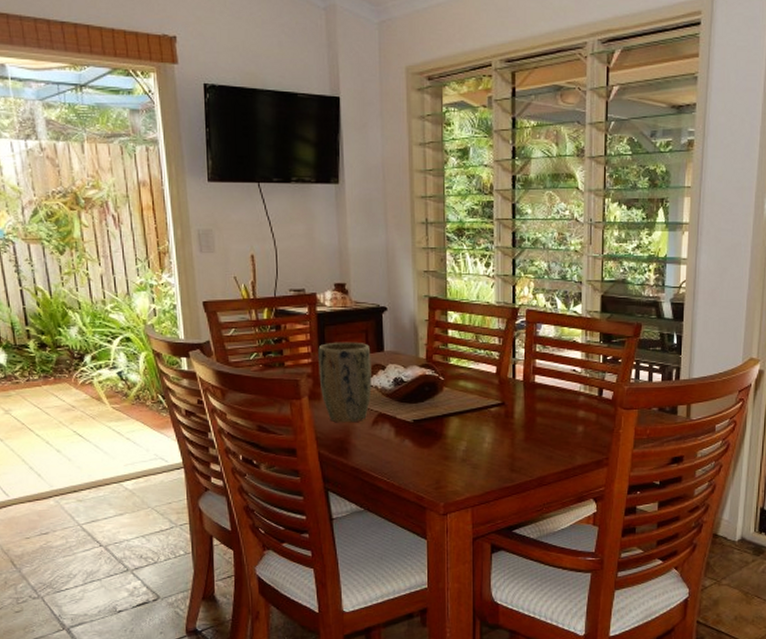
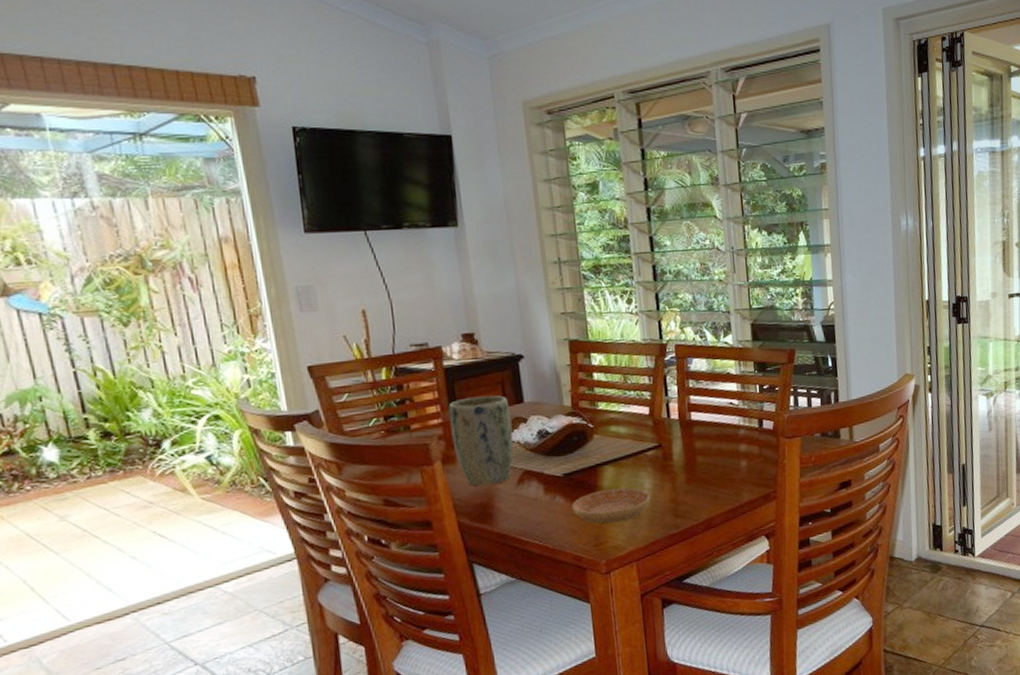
saucer: none [418,439,490,470] -> present [571,487,651,524]

